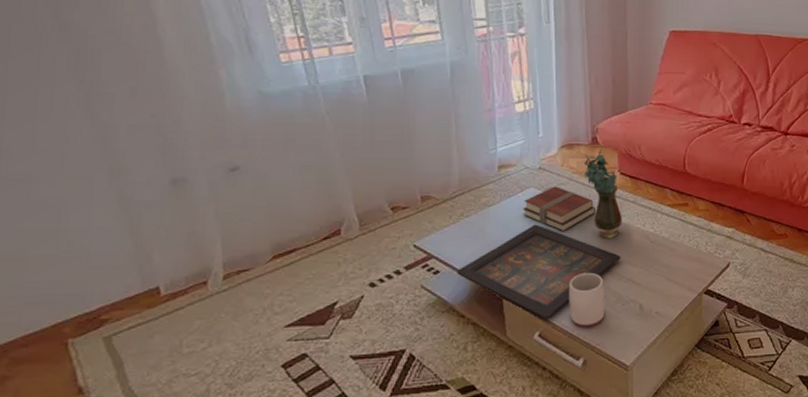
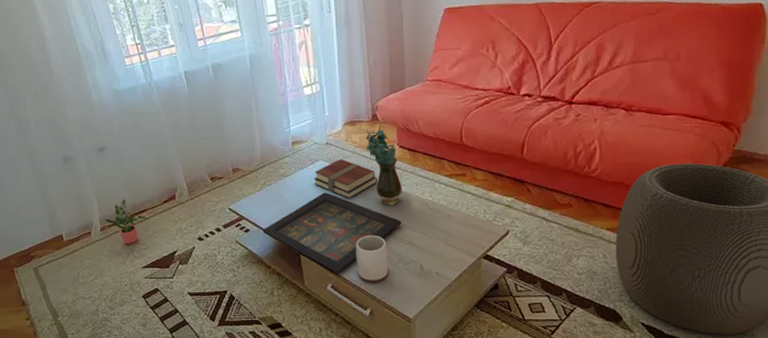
potted plant: none [232,235,300,296] -> present [105,199,149,244]

